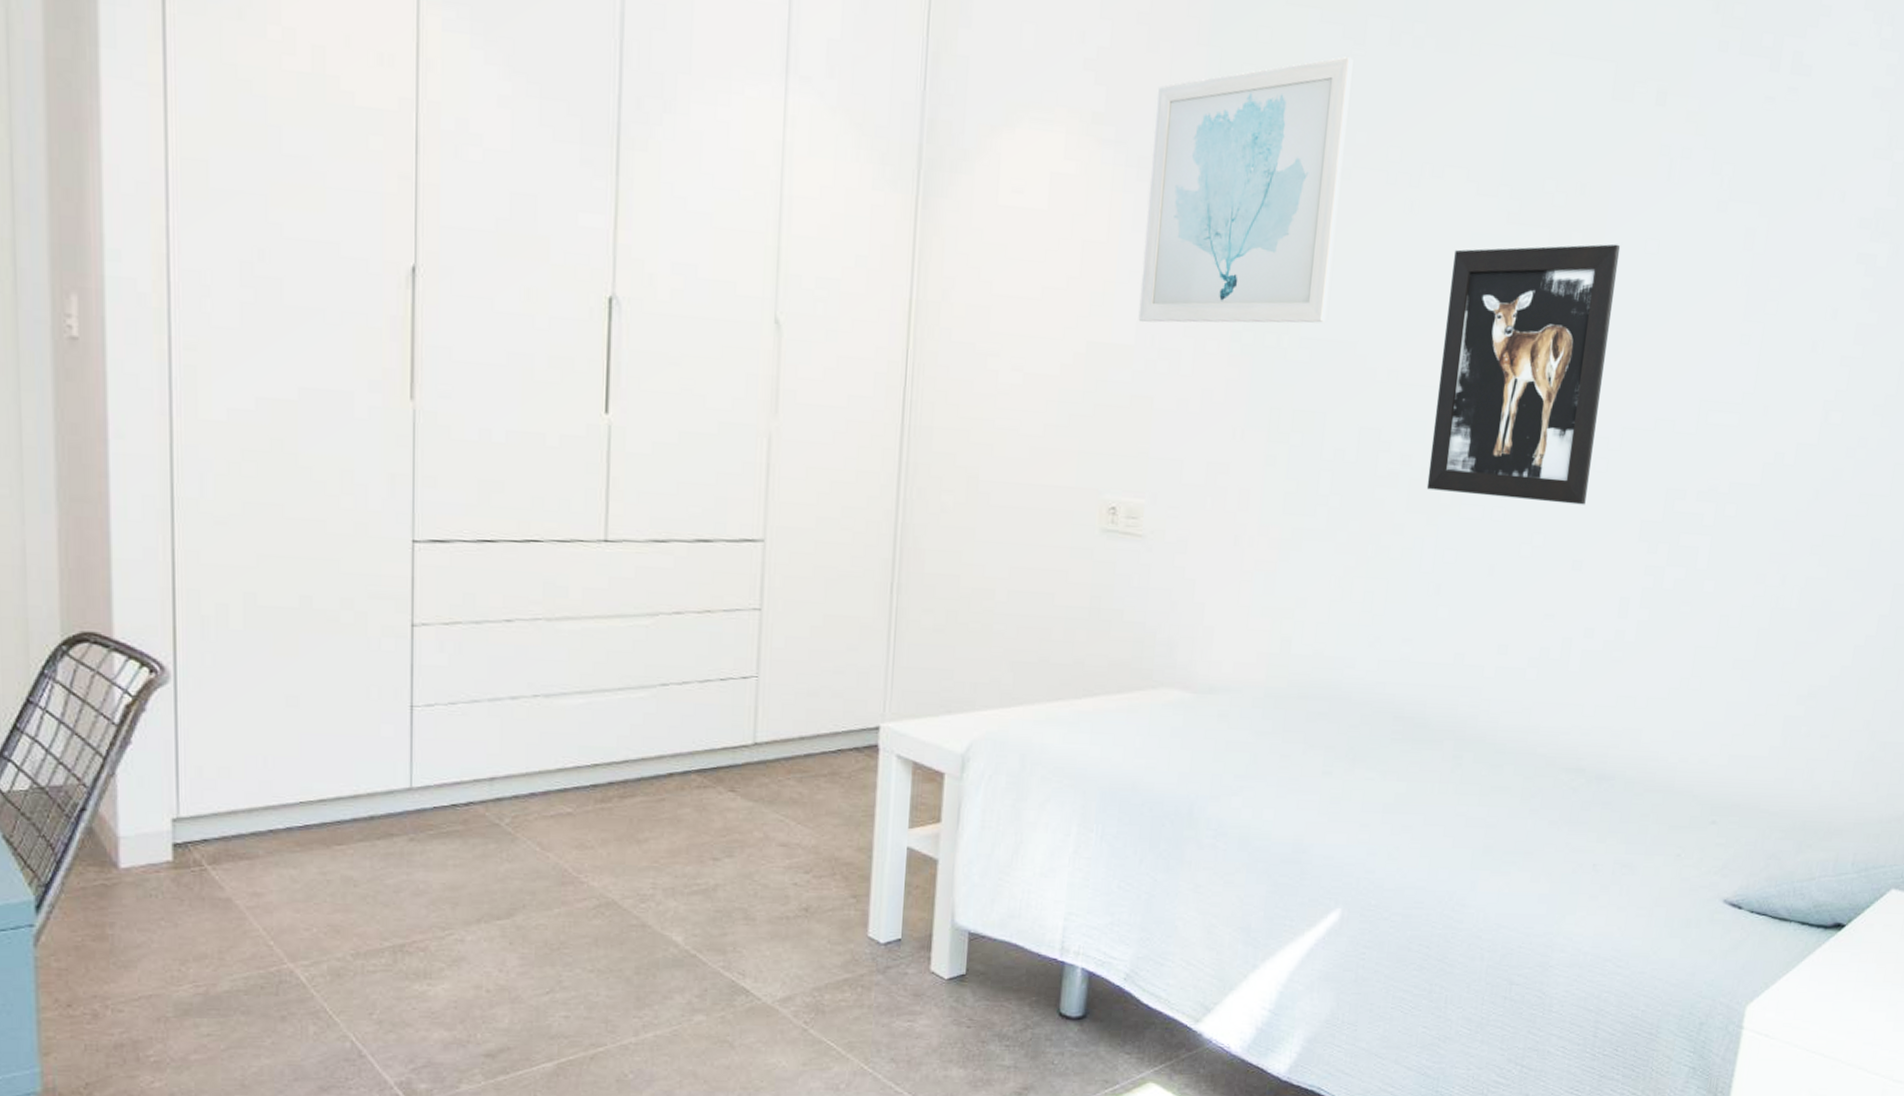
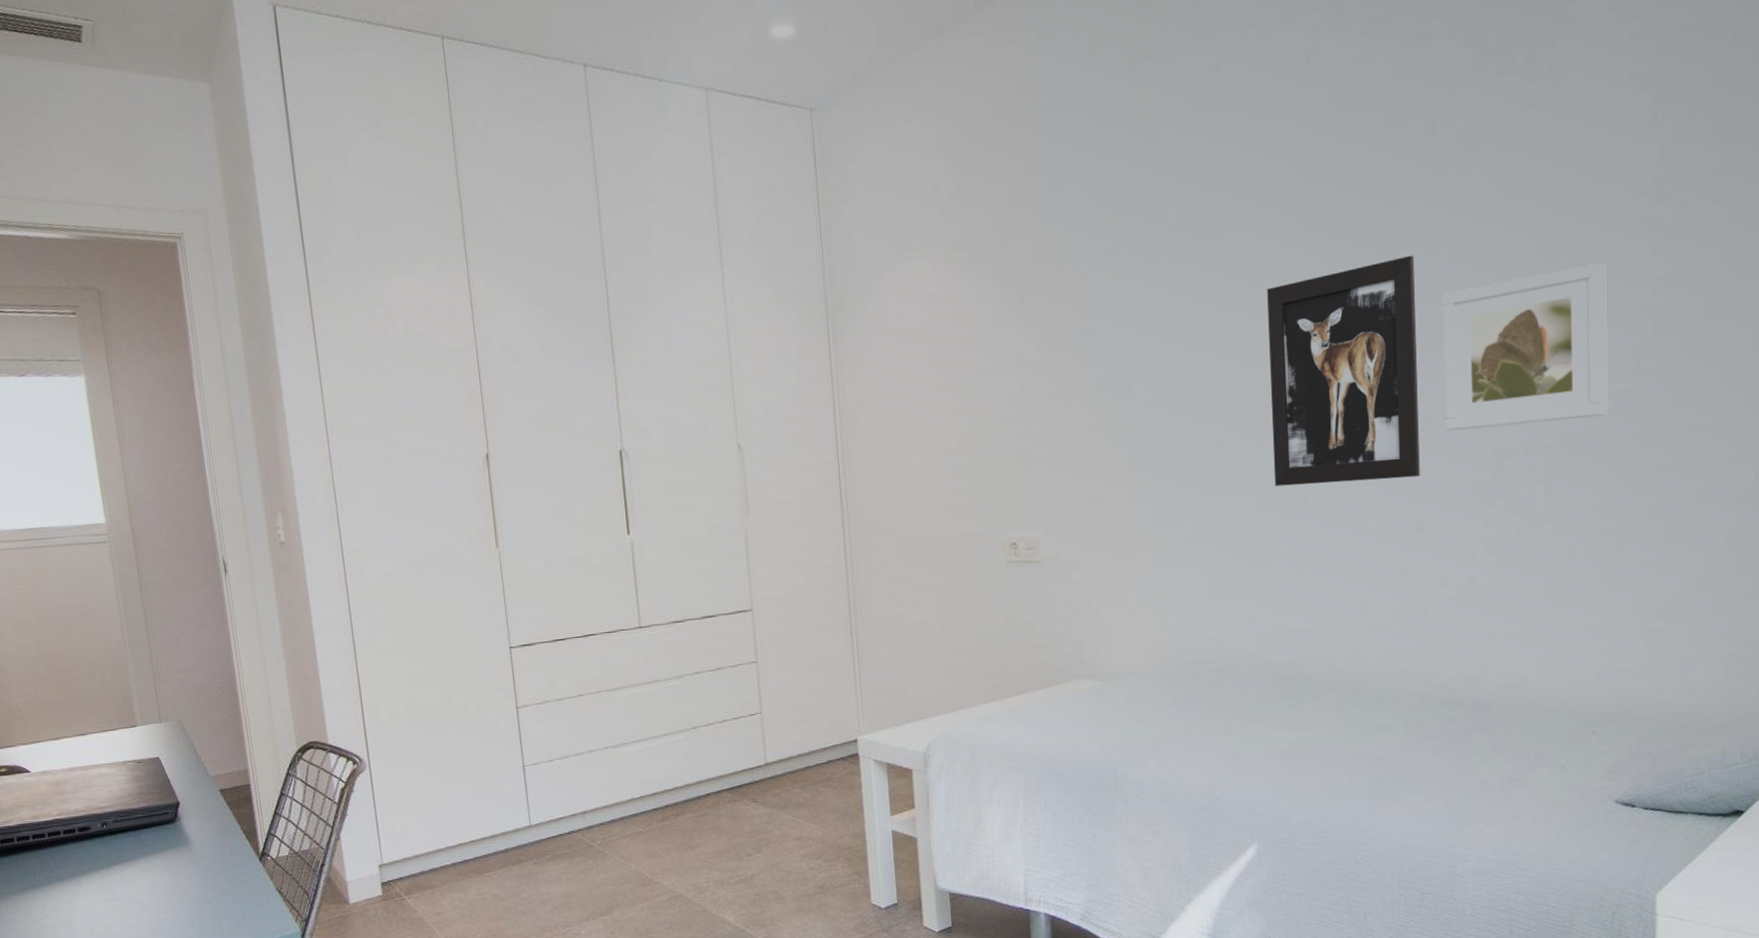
wall art: present [1138,57,1353,323] -> none [1000,156,1165,395]
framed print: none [1620,295,1814,470] -> present [1442,262,1608,431]

